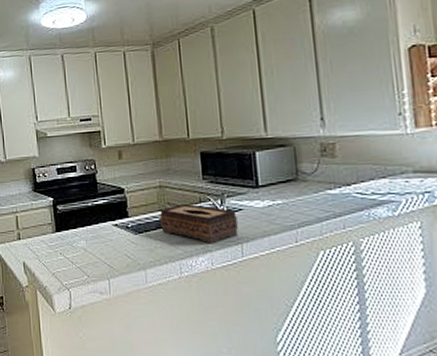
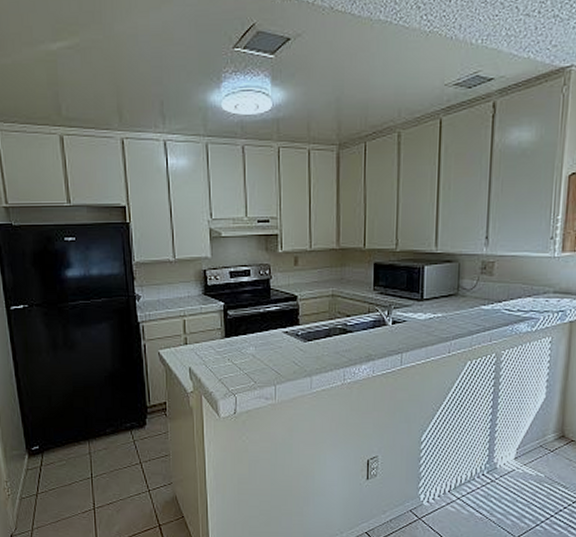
tissue box: present [160,203,238,244] -> none [330,313,401,353]

